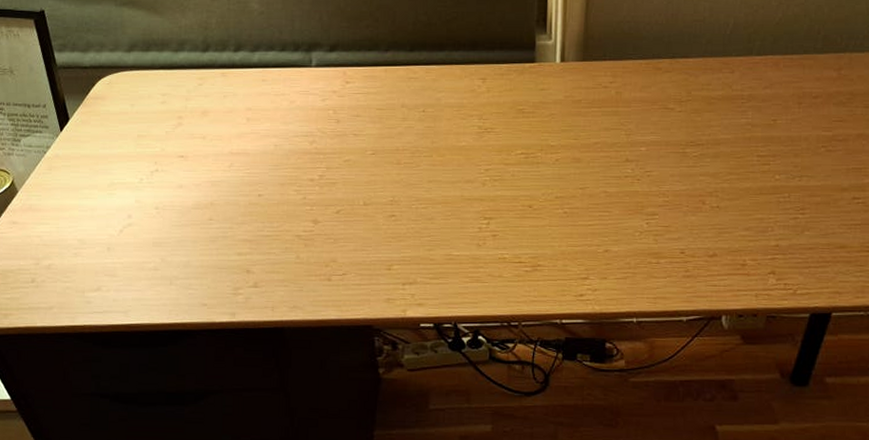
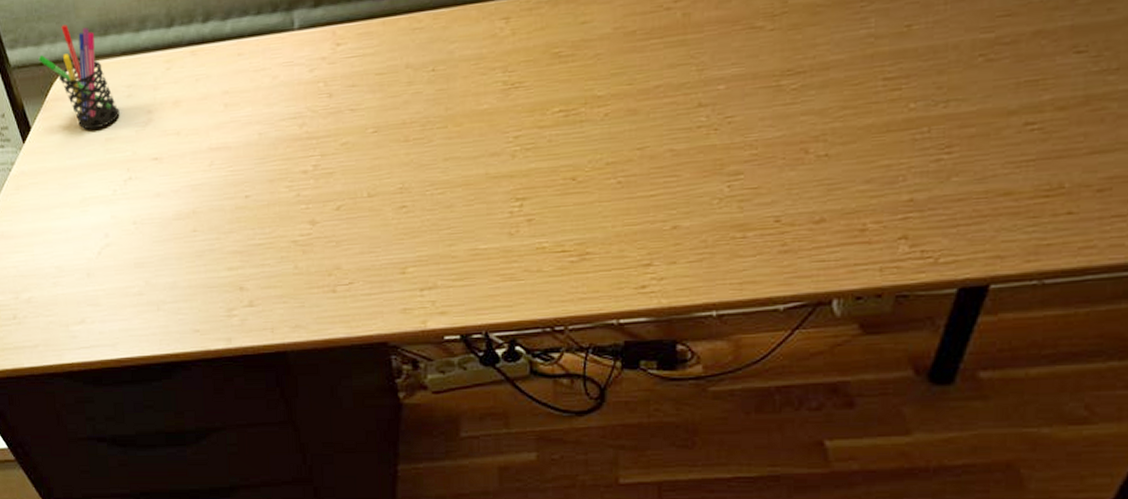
pen holder: none [83,38,153,127] -> present [38,24,120,130]

